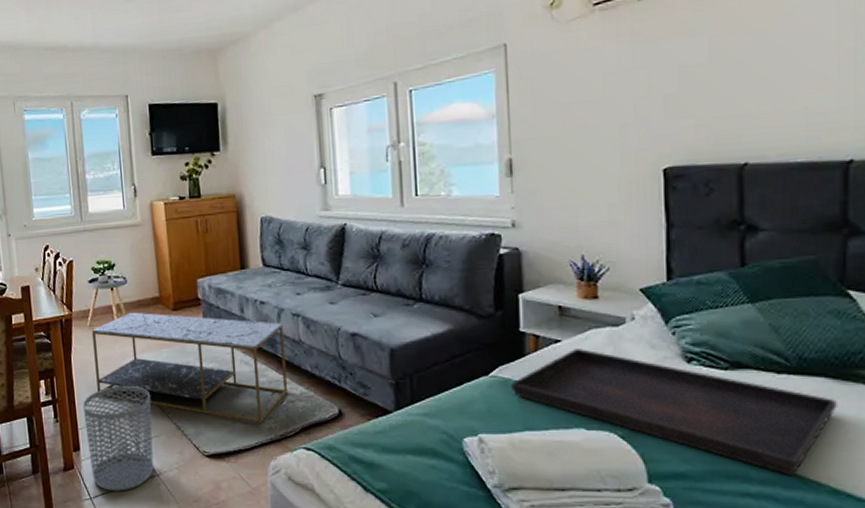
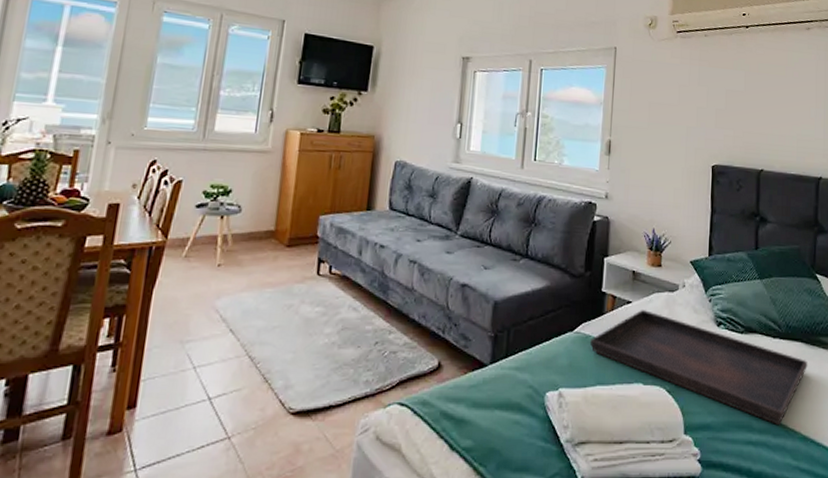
waste bin: present [83,385,154,491] -> none [144,328,241,460]
coffee table: present [91,312,287,423] -> none [177,244,398,376]

